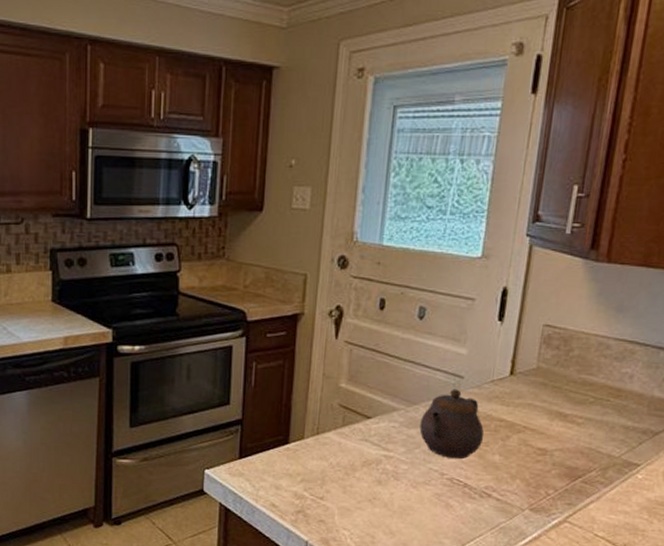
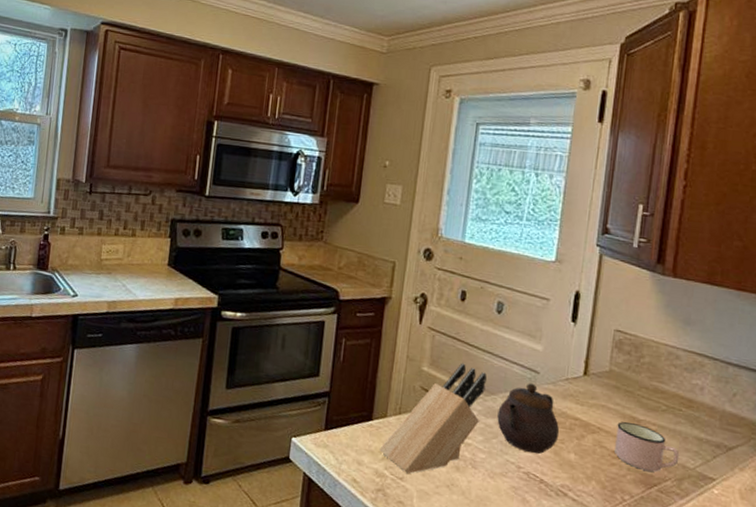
knife block: none [298,375,408,492] -> present [379,363,487,474]
mug: none [540,417,606,464] -> present [614,421,680,472]

